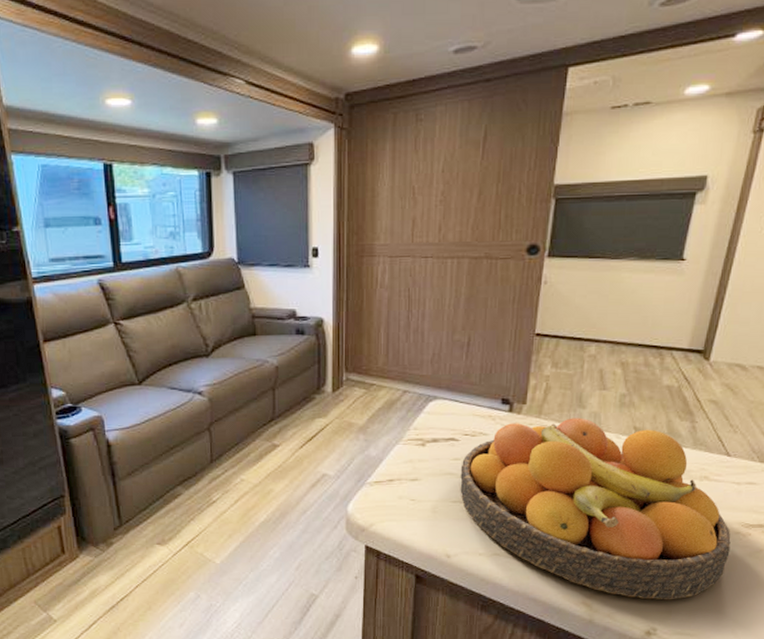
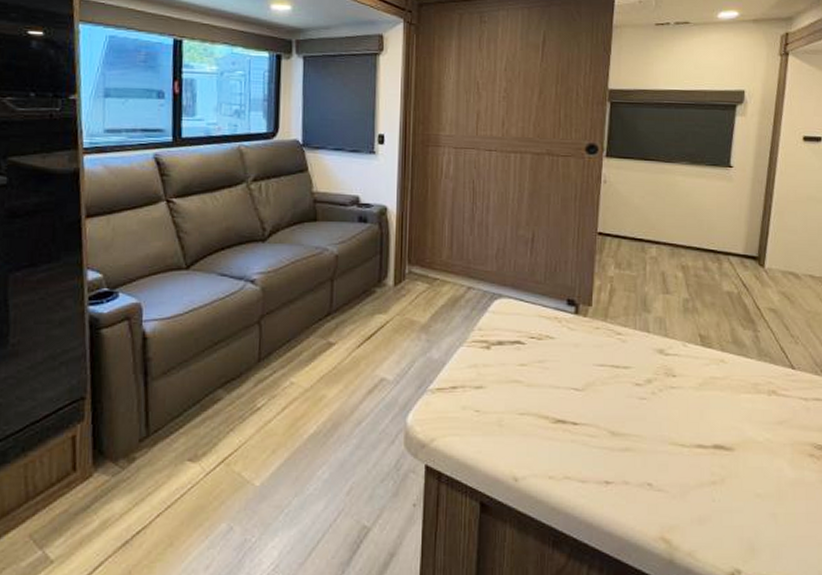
fruit bowl: present [460,417,731,600] -> none [527,322,806,535]

